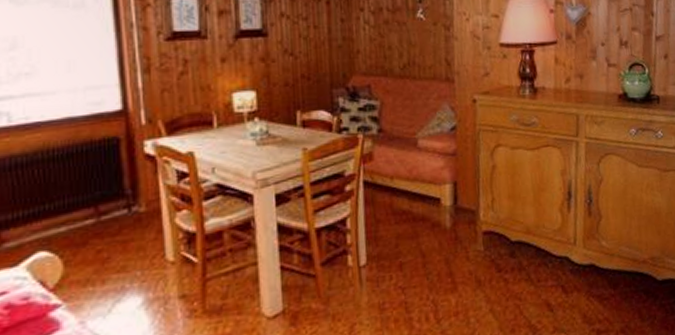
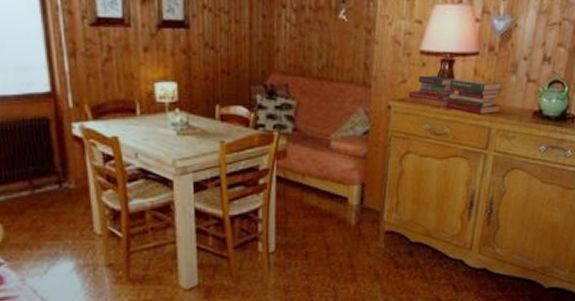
books: none [493,66,540,98] -> present [409,75,457,107]
books: none [531,66,585,103] -> present [446,78,502,115]

